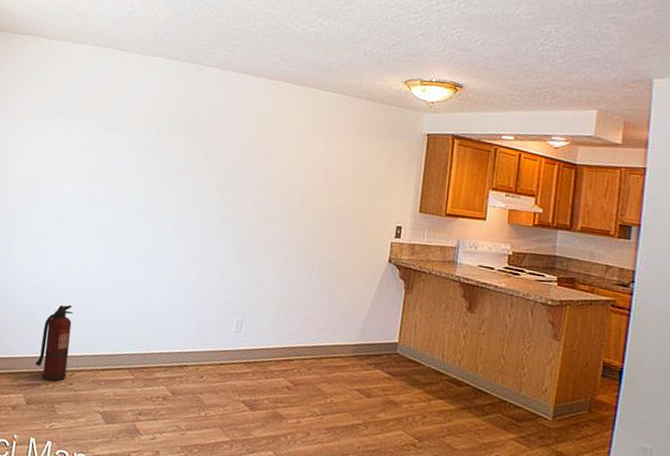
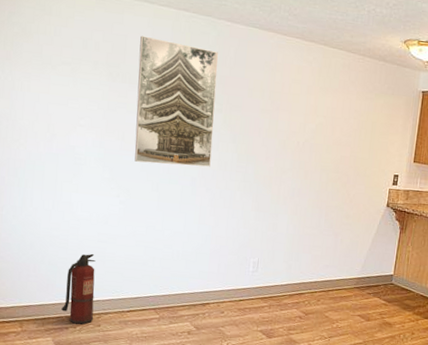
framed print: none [118,85,206,216] -> present [134,35,218,167]

